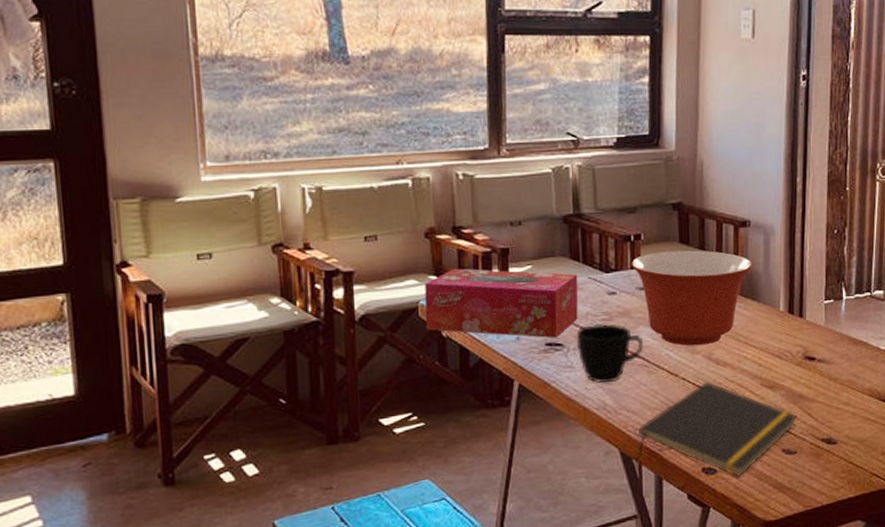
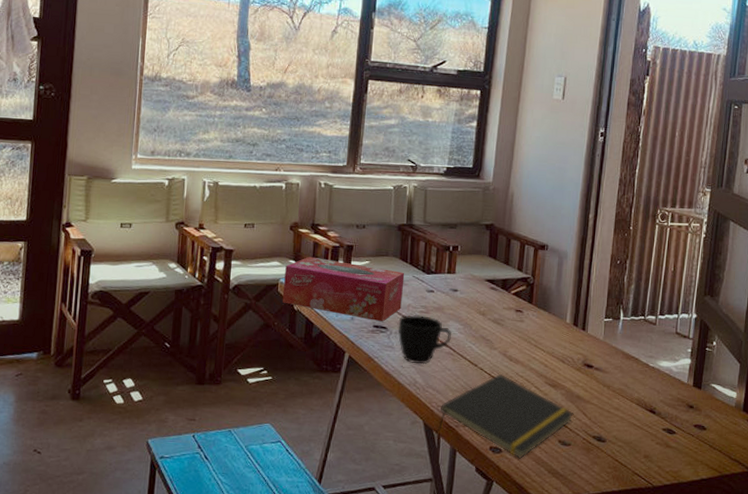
mixing bowl: present [631,250,753,346] -> none [448,262,547,343]

